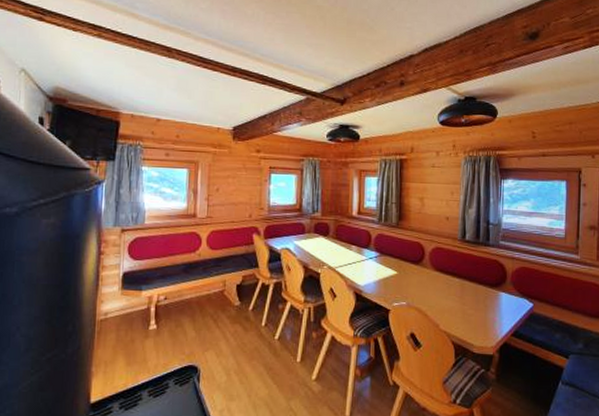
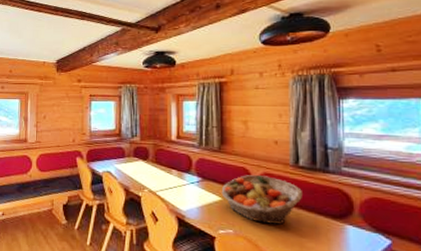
fruit basket: none [397,248,467,295] -> present [221,174,302,225]

